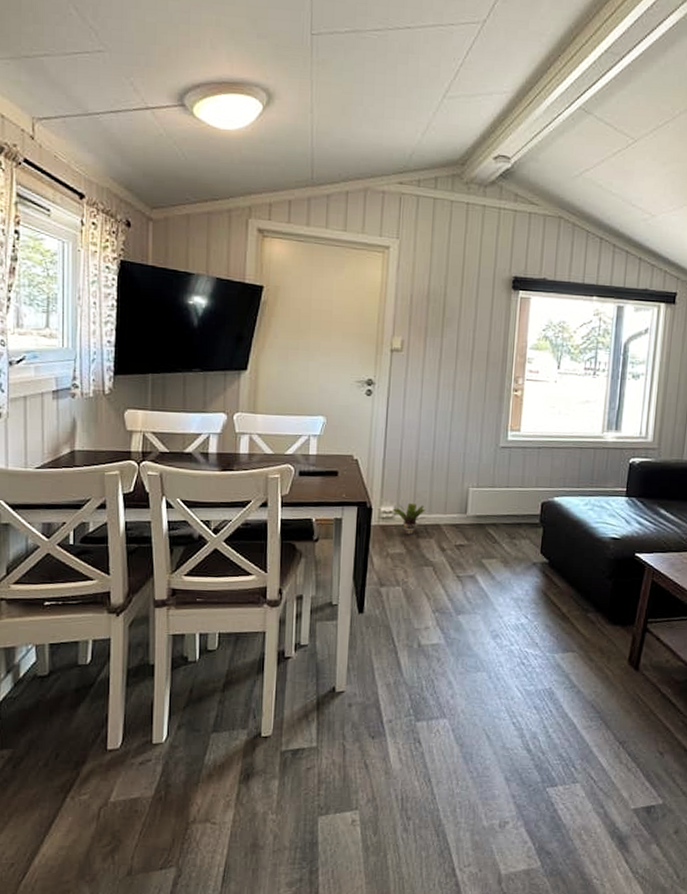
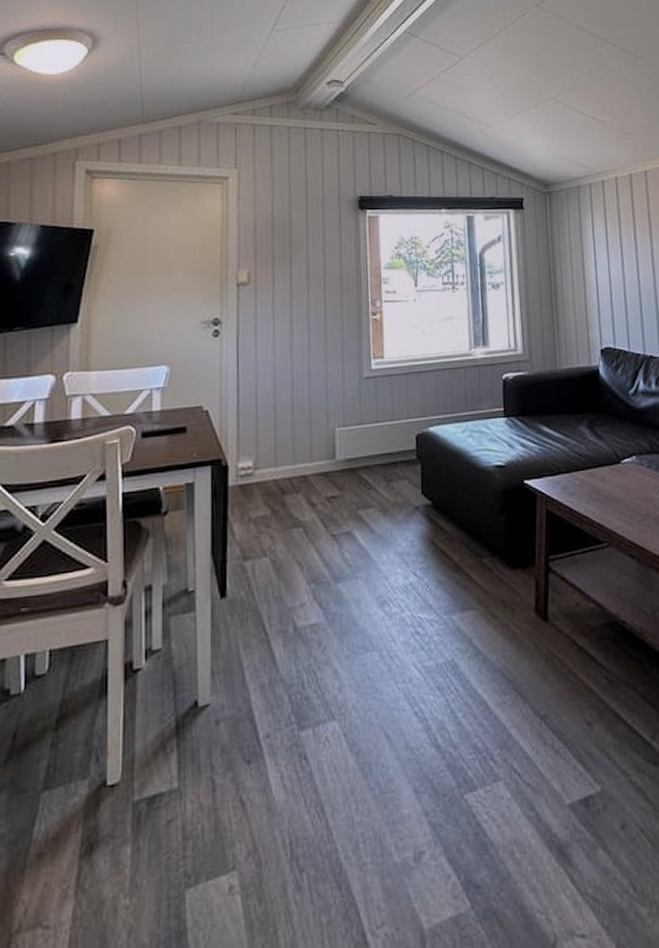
potted plant: present [393,504,427,535] -> none [252,454,292,493]

